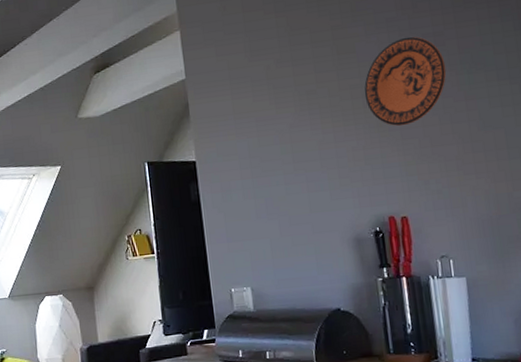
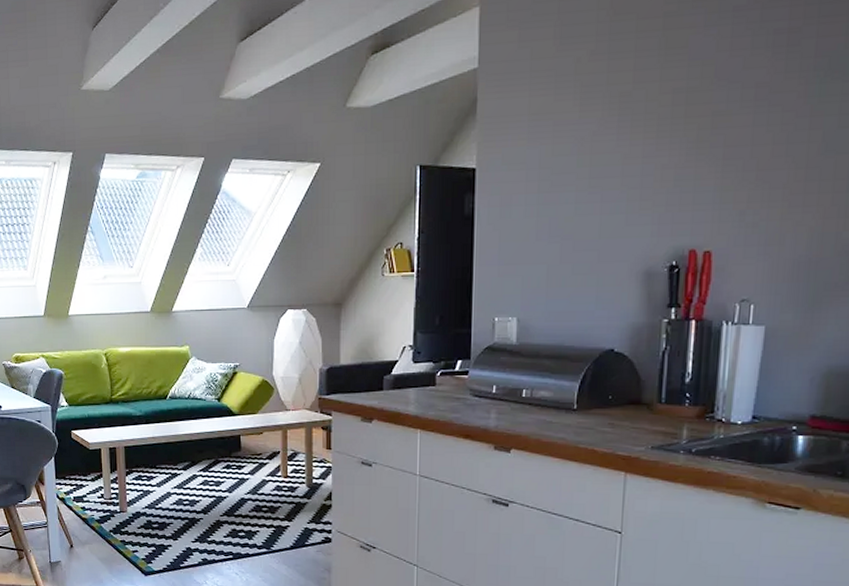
decorative plate: present [364,37,447,127] -> none [688,32,796,143]

